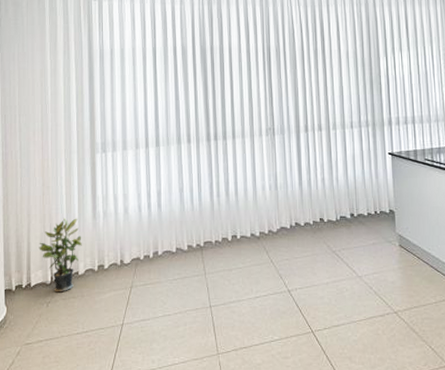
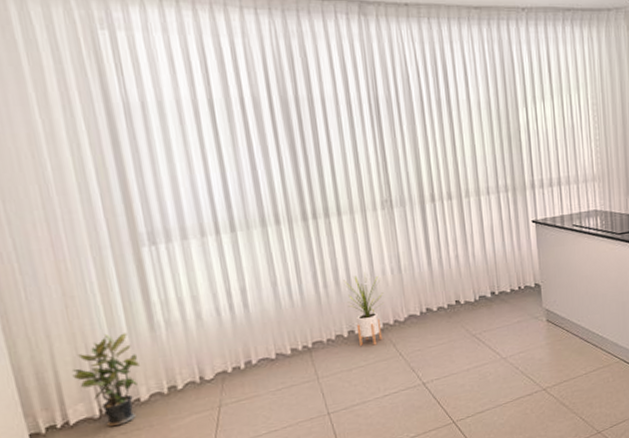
house plant: none [232,186,262,251] -> present [343,272,384,346]

